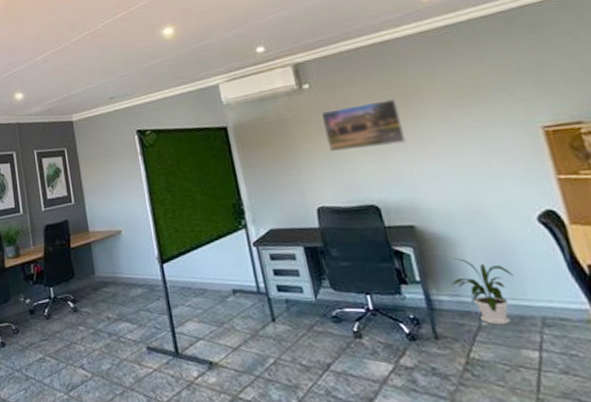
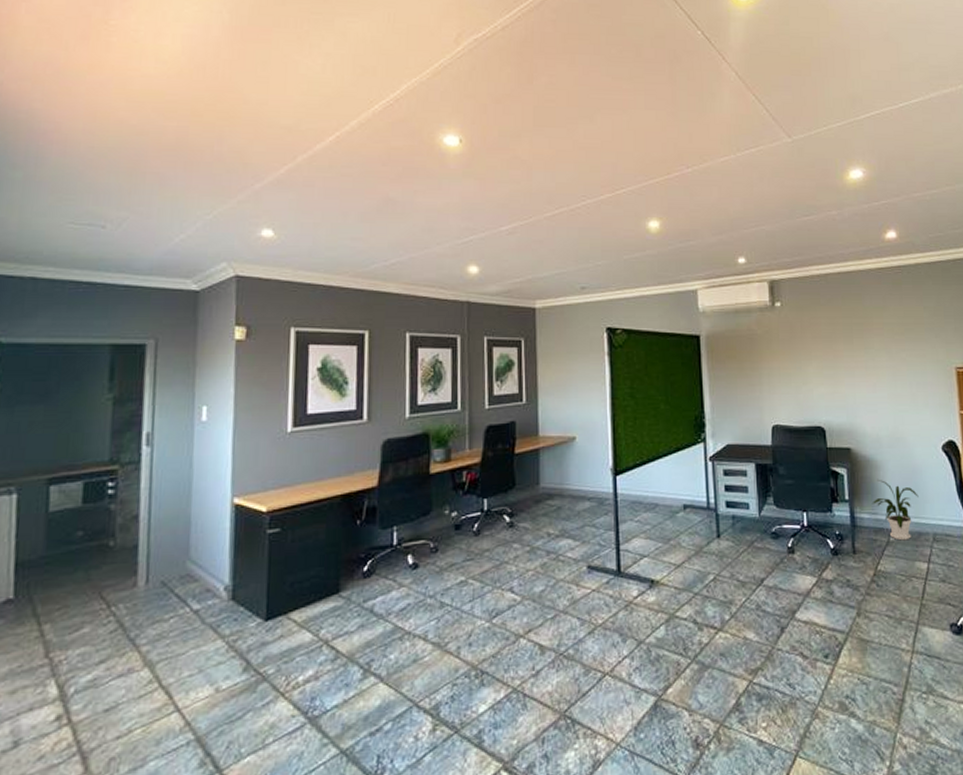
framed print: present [320,99,407,152] -> none [787,328,855,372]

